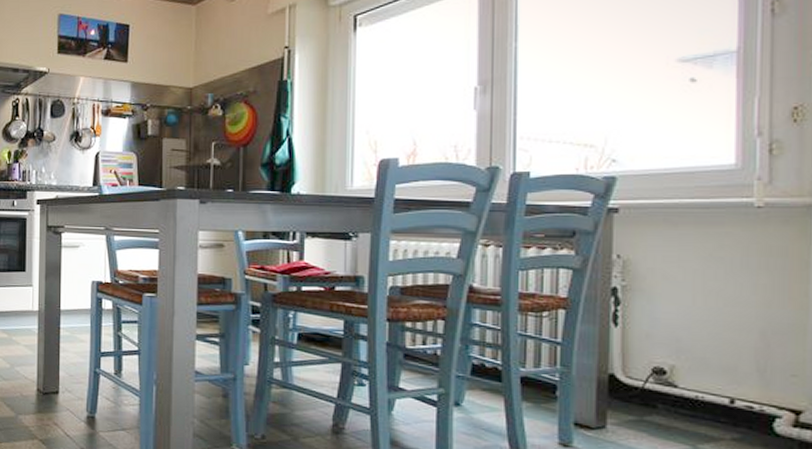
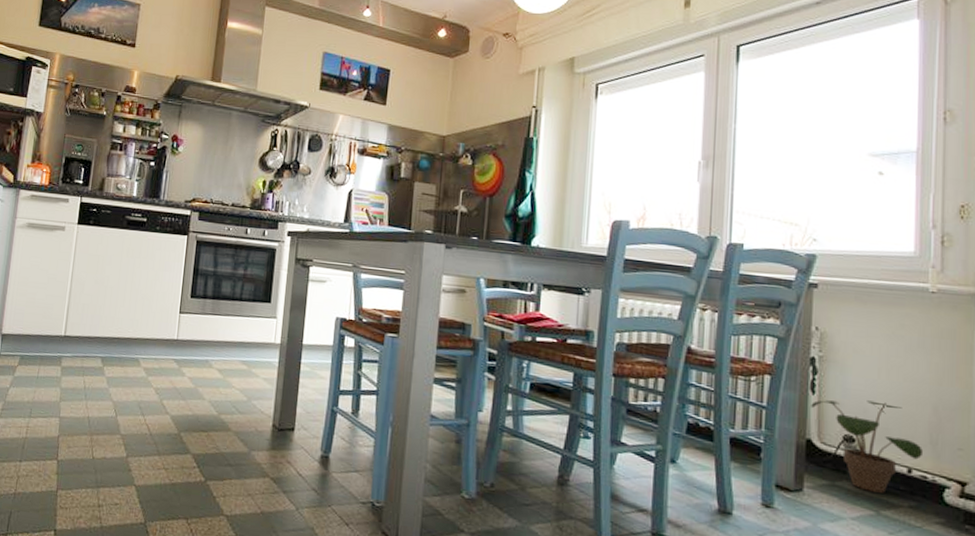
potted plant: none [613,329,748,426] -> present [811,400,922,493]

